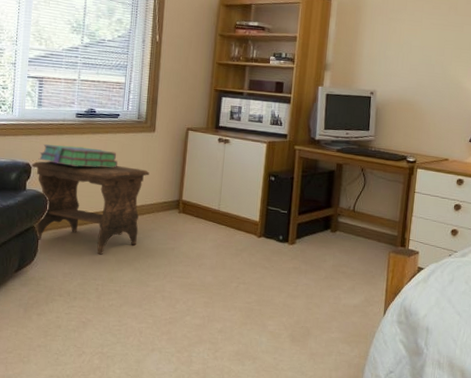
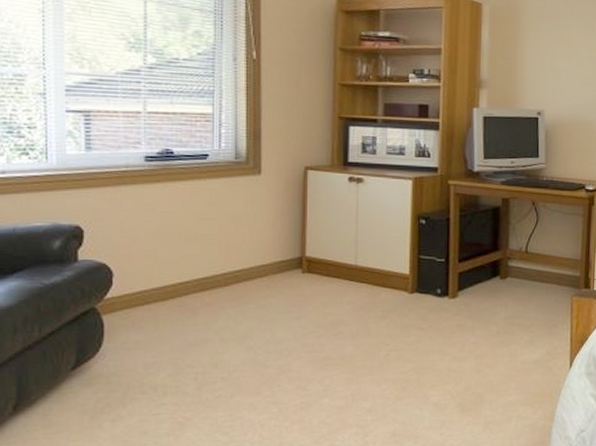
footstool: present [31,160,149,255] -> none [83,220,258,335]
stack of books: present [38,144,118,168] -> none [93,198,211,225]

